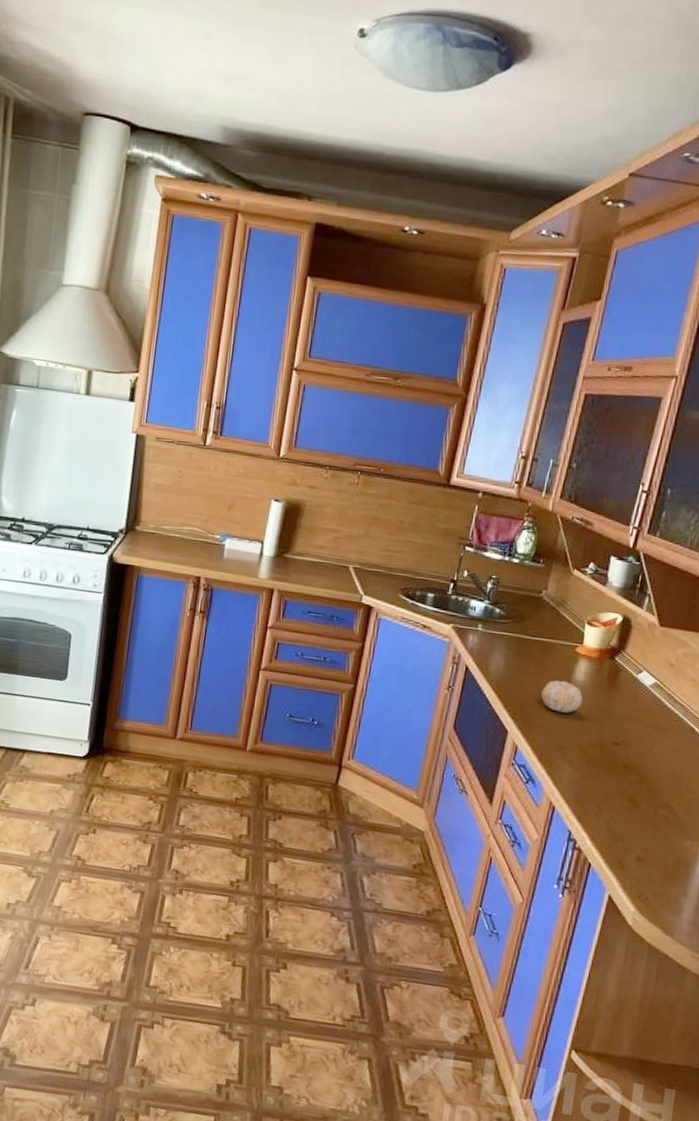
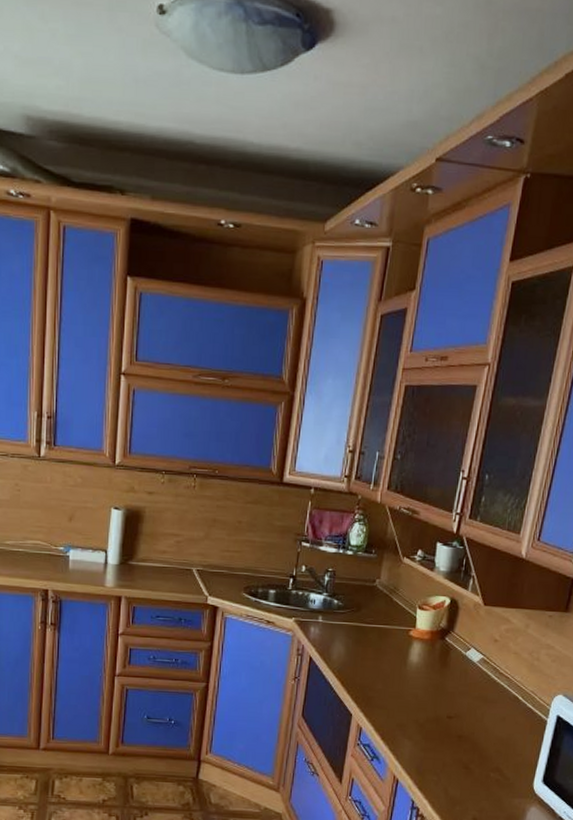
fruit: present [541,680,583,713] -> none [381,663,418,693]

